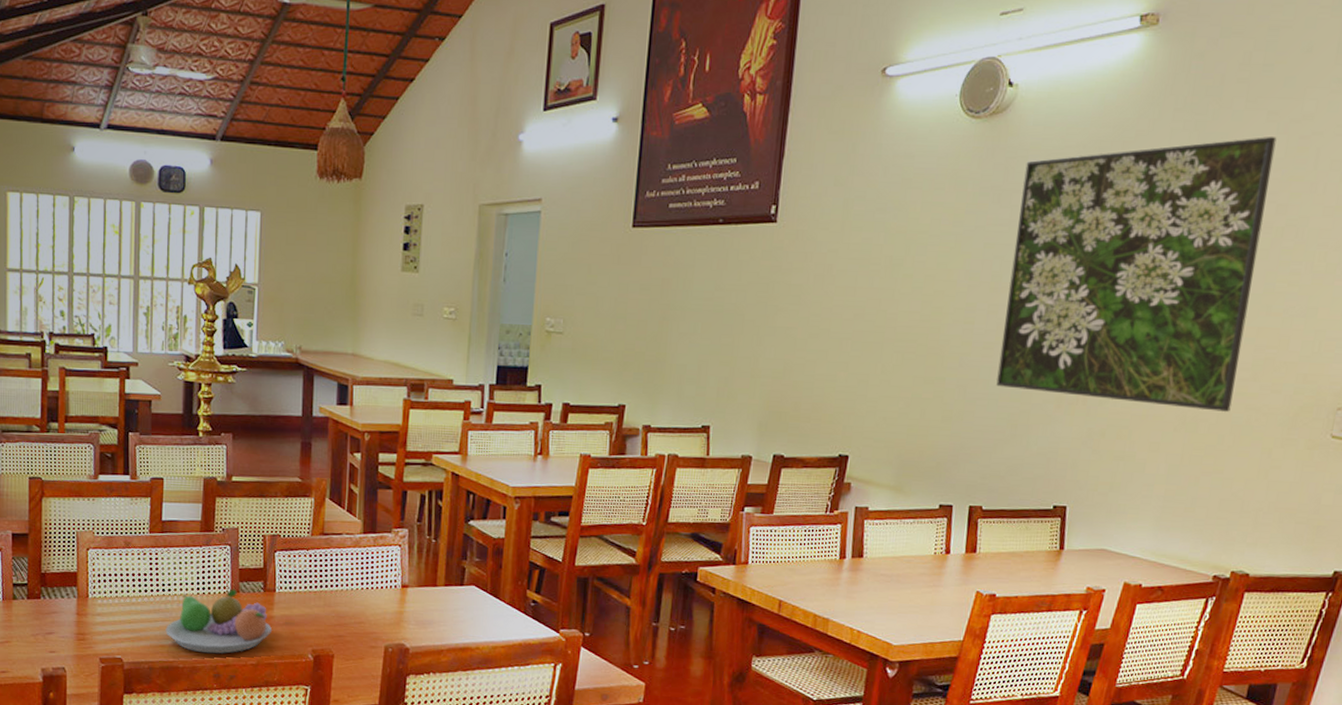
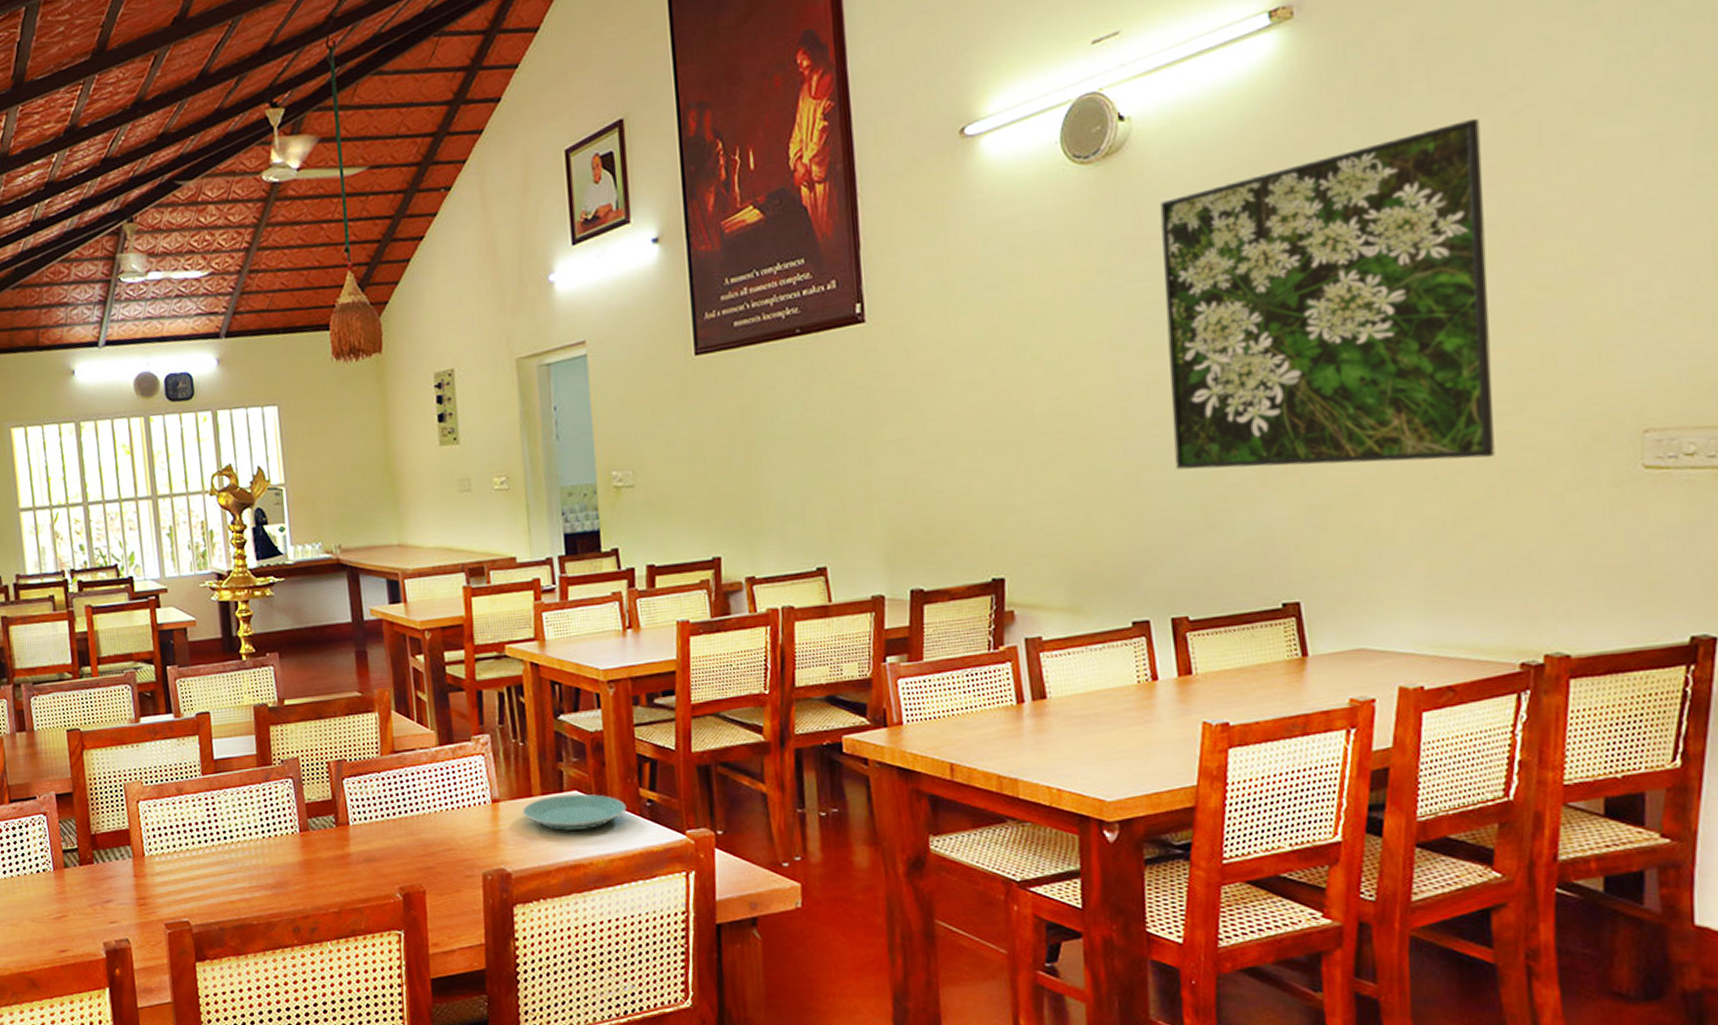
fruit bowl: present [165,589,272,654] -> none [232,827,351,905]
plate: none [425,587,514,620] -> present [521,793,627,831]

